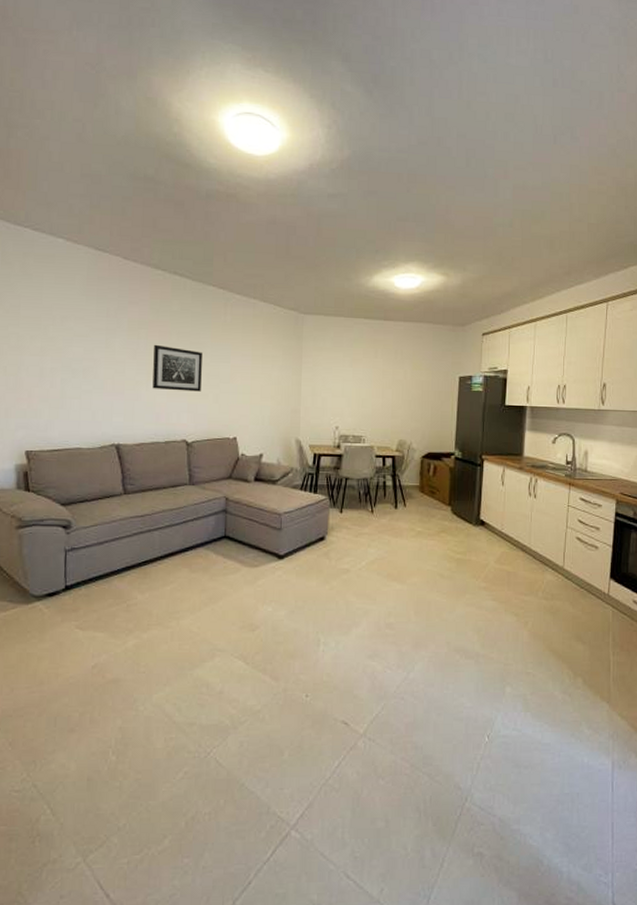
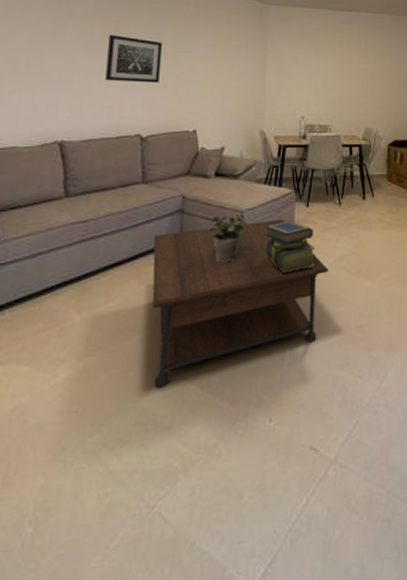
coffee table: none [201,523,361,659] -> present [152,220,329,387]
potted plant: none [248,516,289,559] -> present [207,214,252,263]
stack of books: none [301,525,349,572] -> present [264,221,316,274]

